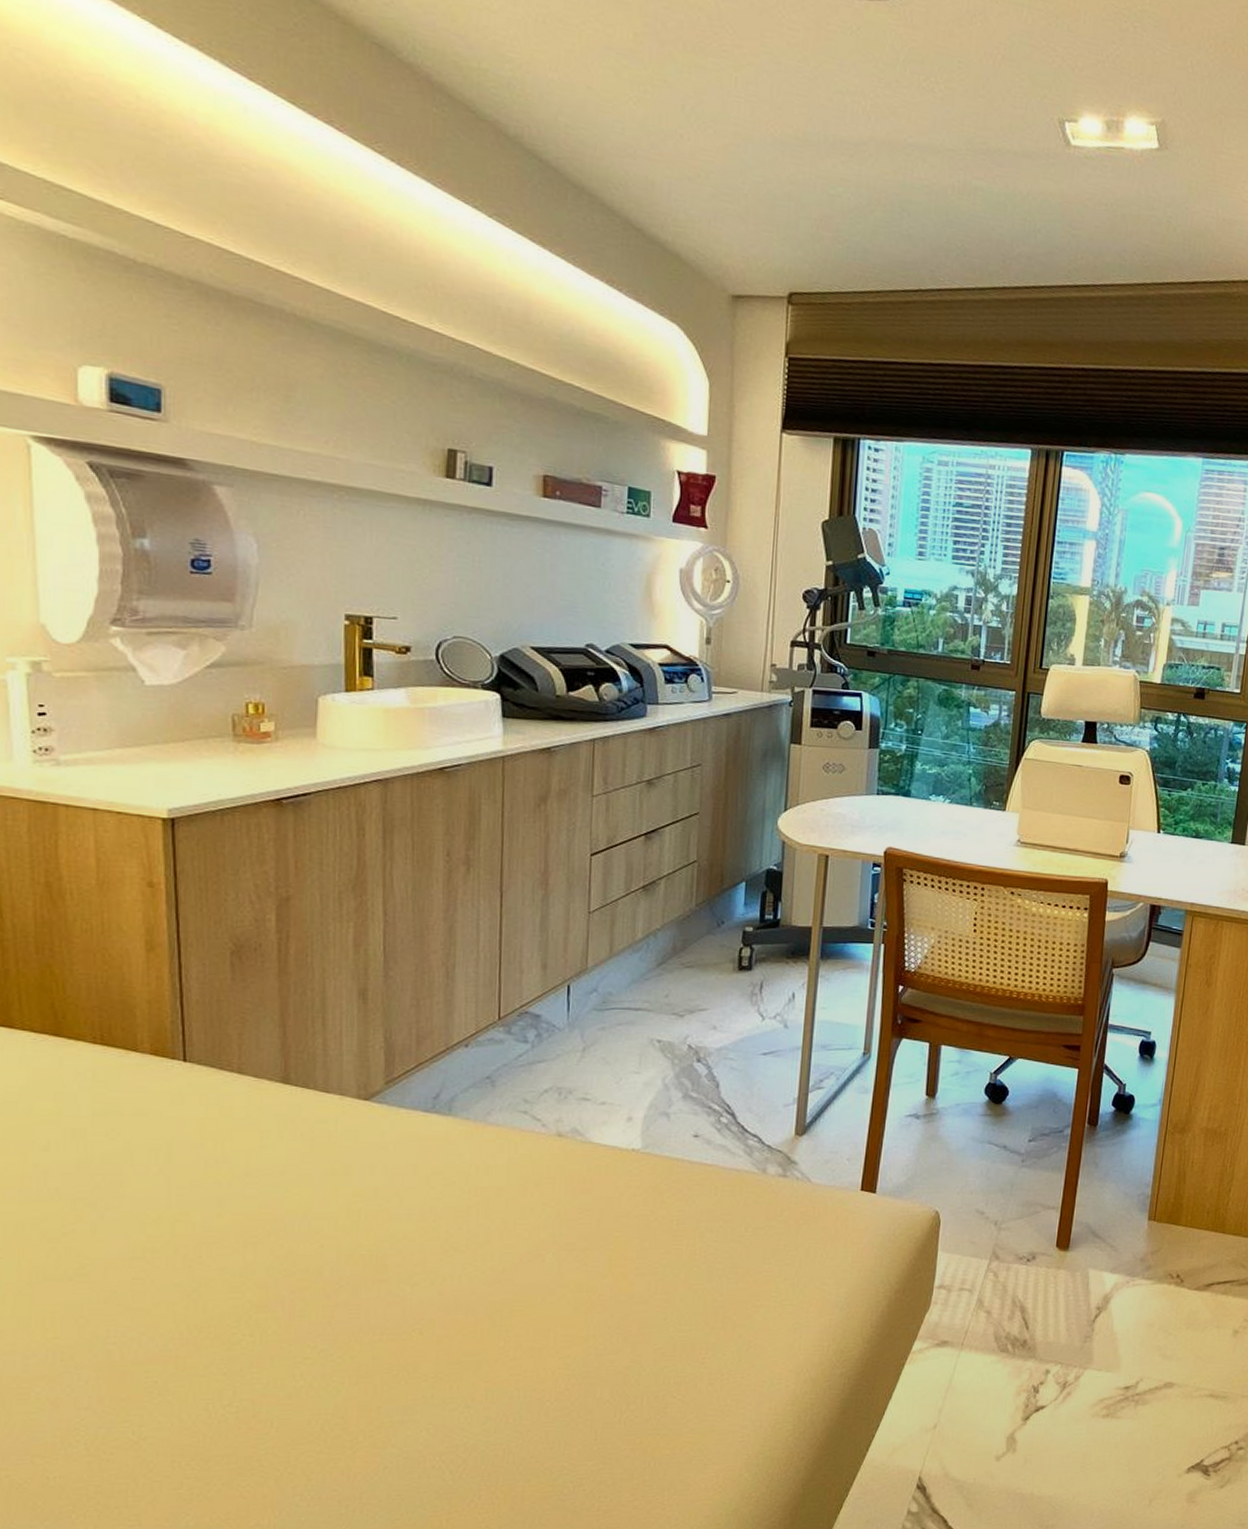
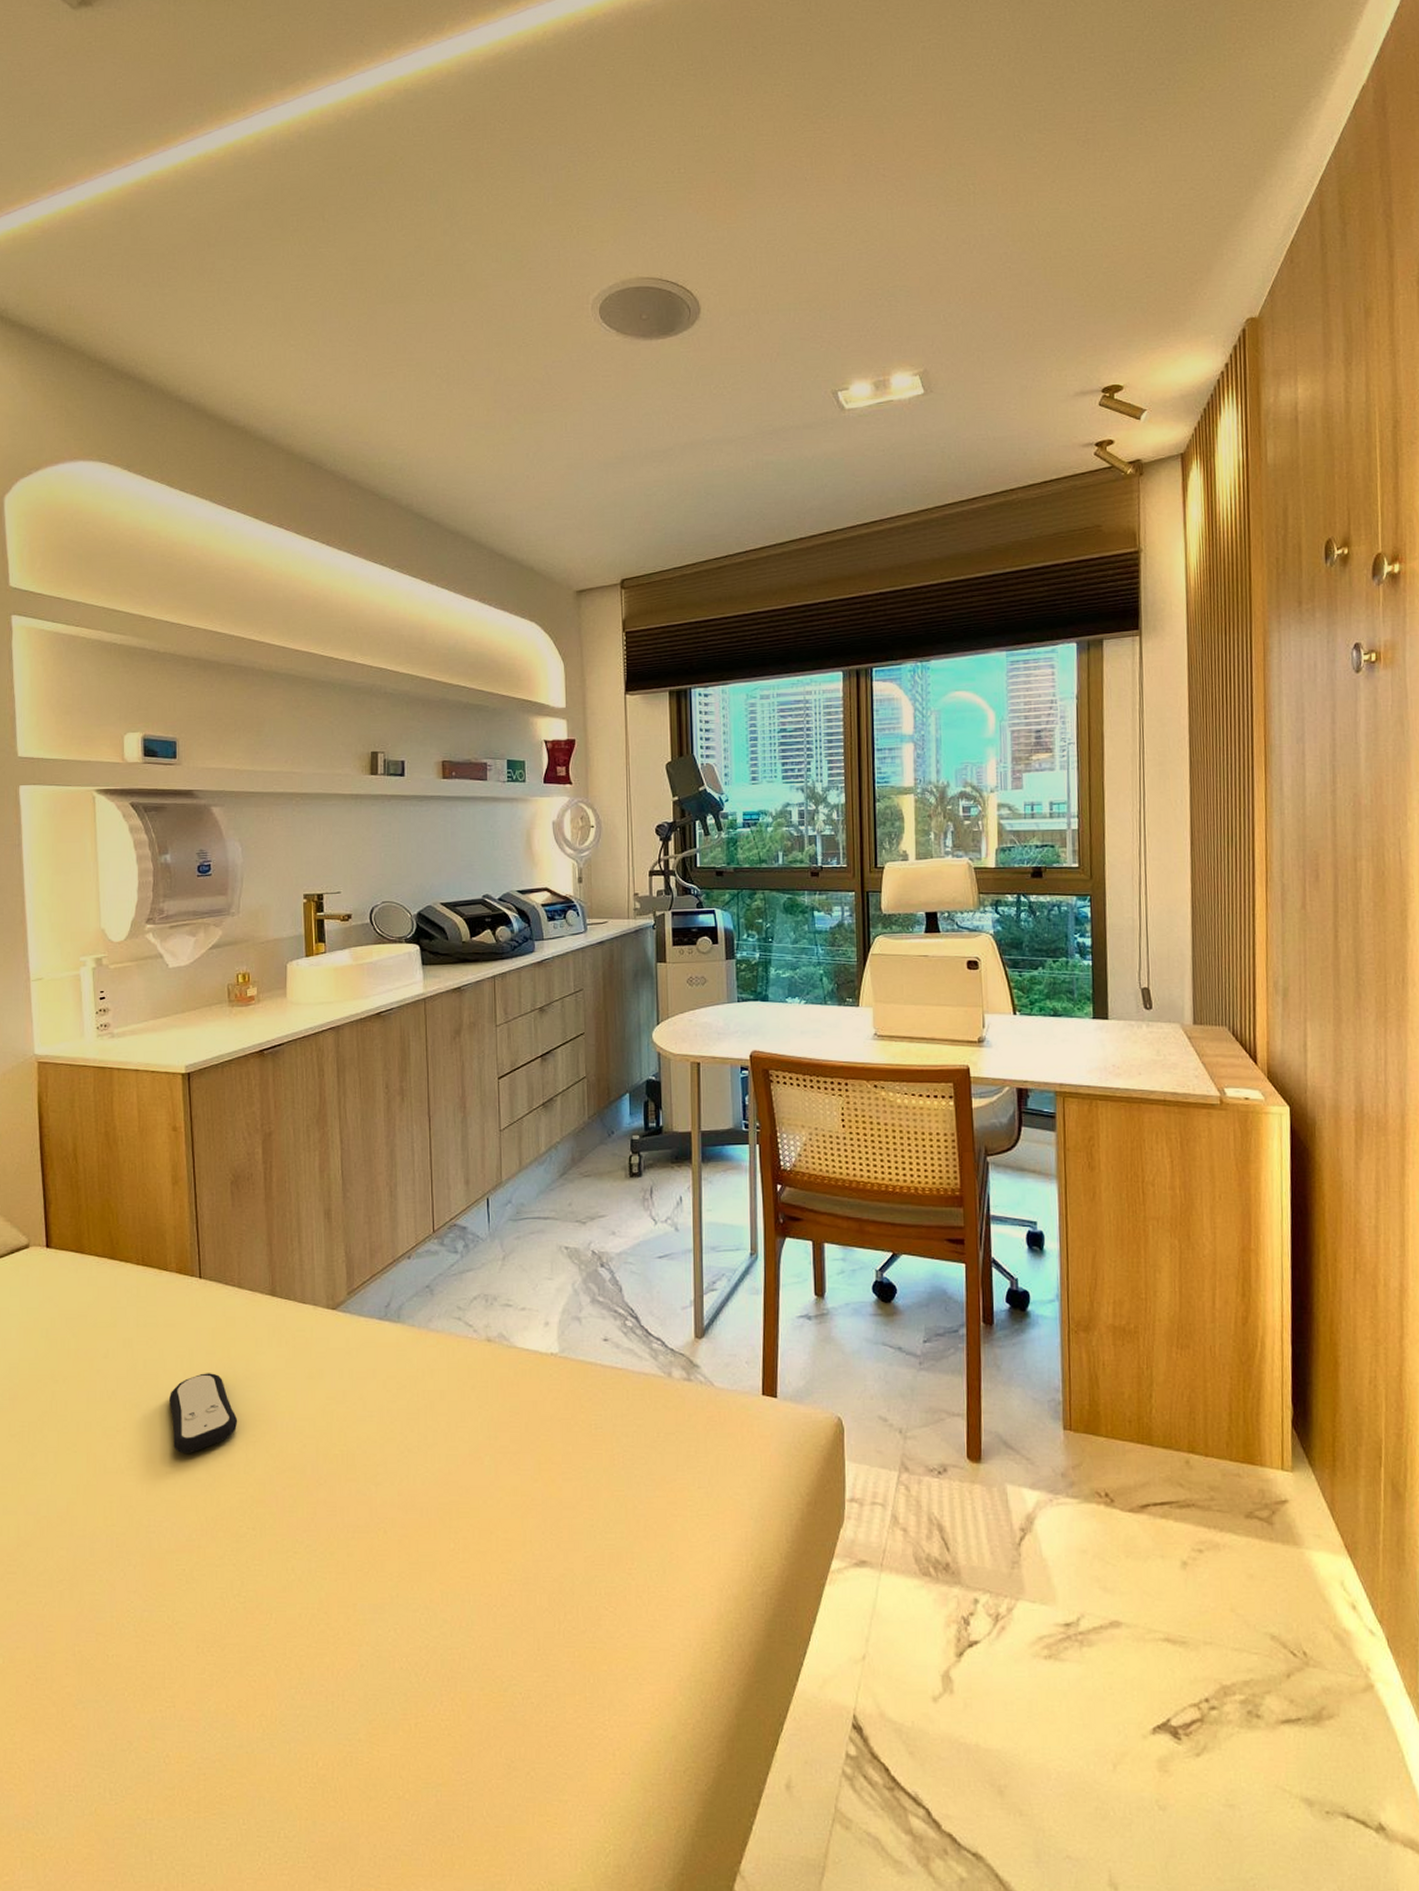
remote control: none [137,1168,234,1257] -> present [168,1373,238,1453]

